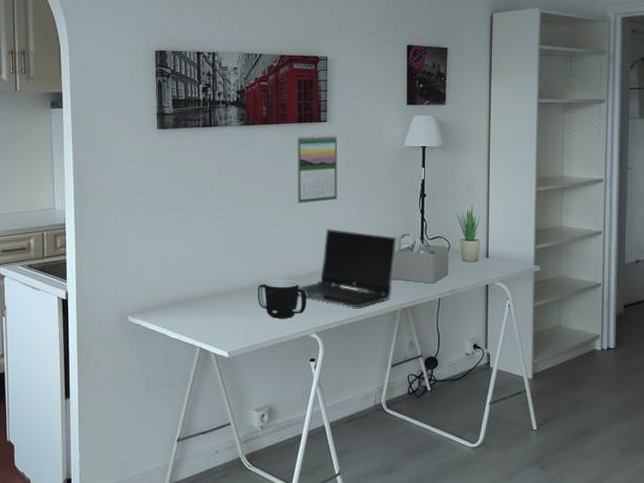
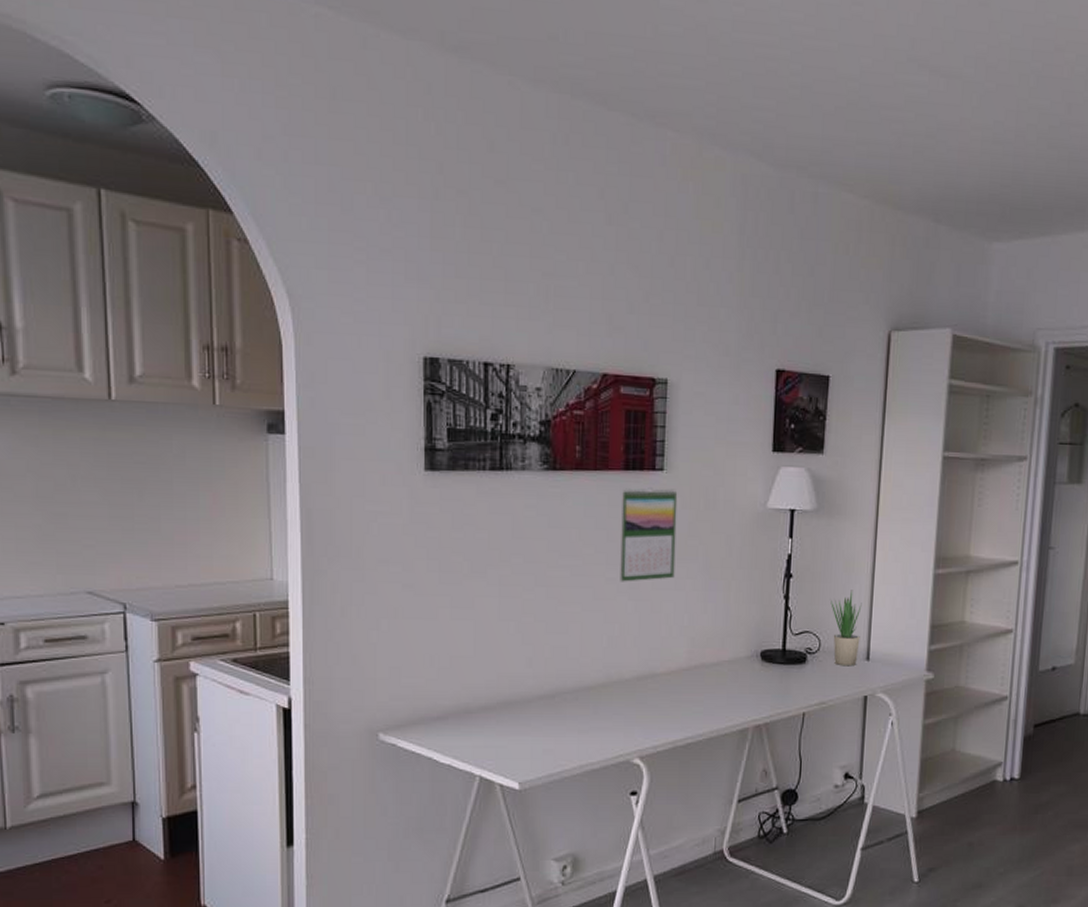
mug: present [257,280,307,318] -> none [561,685,629,738]
laptop computer: present [298,229,397,308] -> none [617,618,752,724]
architectural model: present [391,233,449,284] -> none [742,626,819,694]

